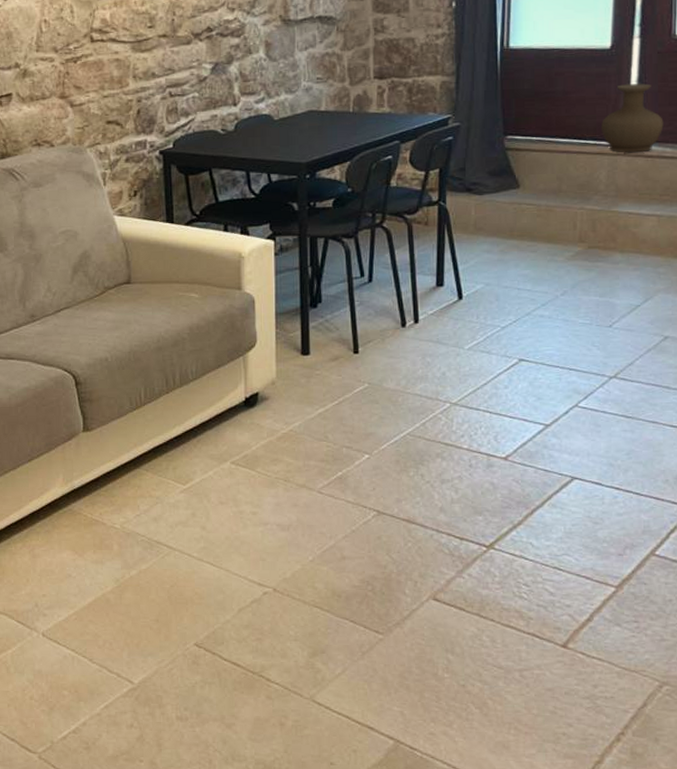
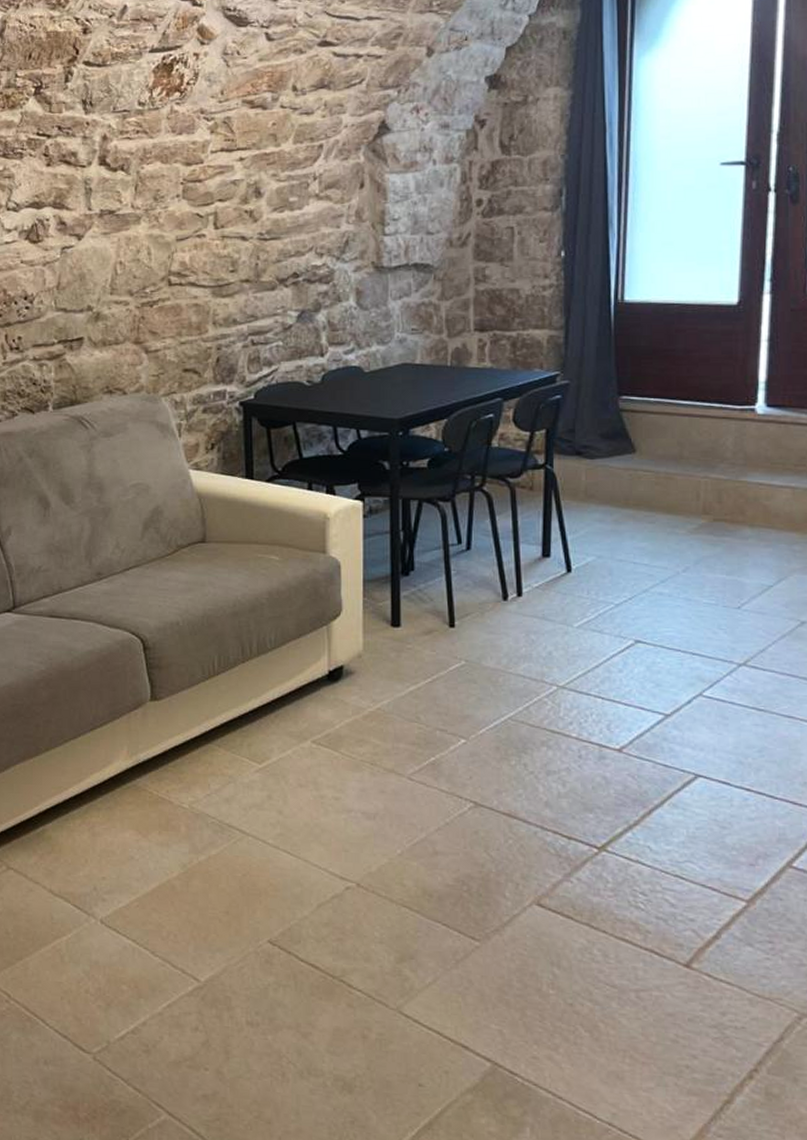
vase: present [600,83,664,153] -> none [726,343,798,418]

